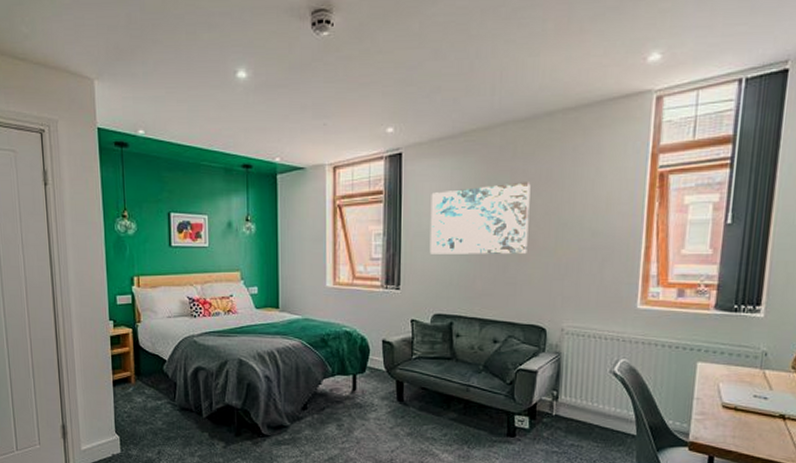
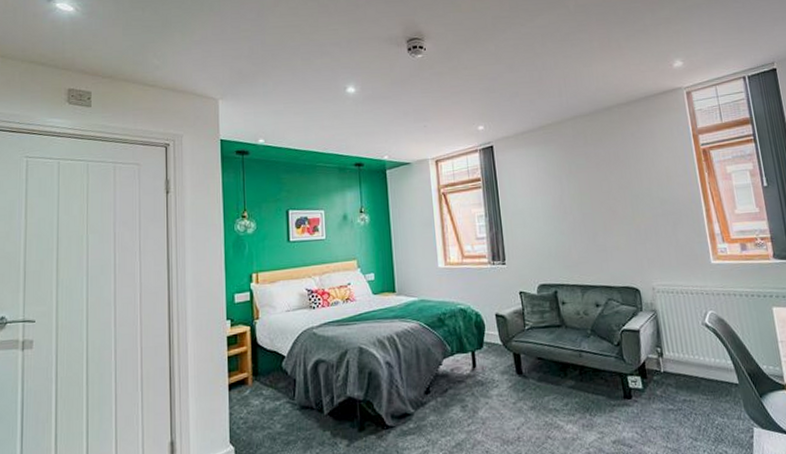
wall art: present [429,182,531,254] -> none [522,163,611,230]

